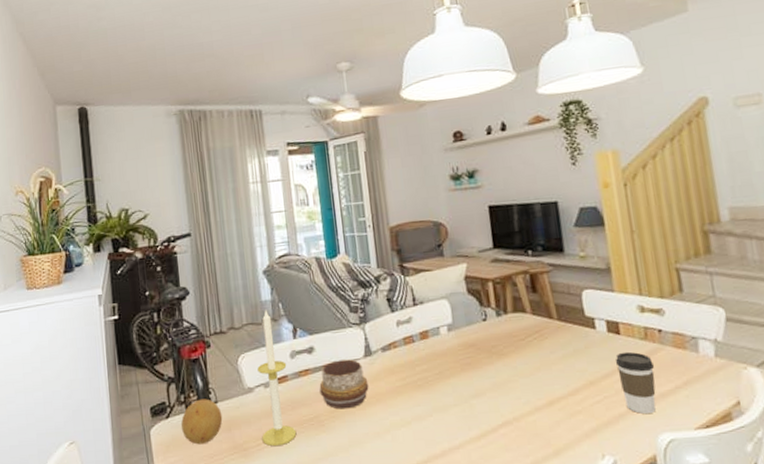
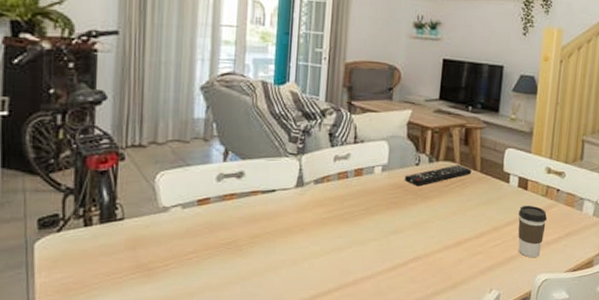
fruit: present [181,399,223,445] -> none [74,214,128,262]
candle: present [257,310,297,447] -> none [170,128,211,268]
decorative bowl: present [319,359,369,409] -> none [243,188,295,236]
remote control: none [473,315,548,344] -> present [404,165,472,187]

